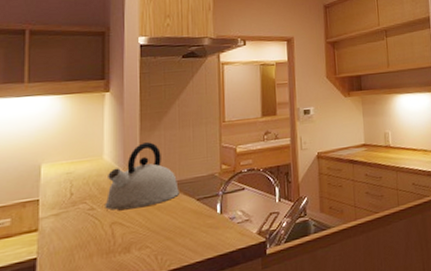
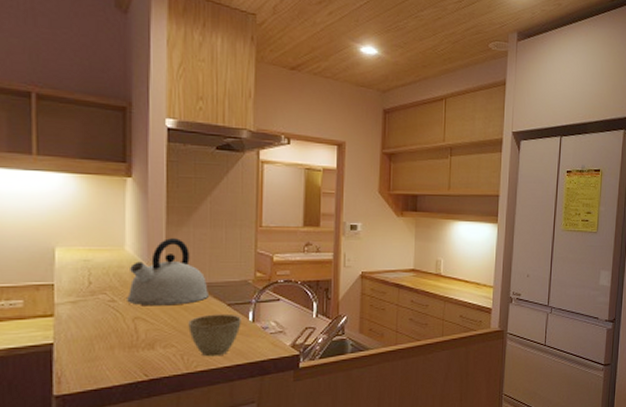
cup: none [161,208,210,254] -> present [188,313,241,357]

